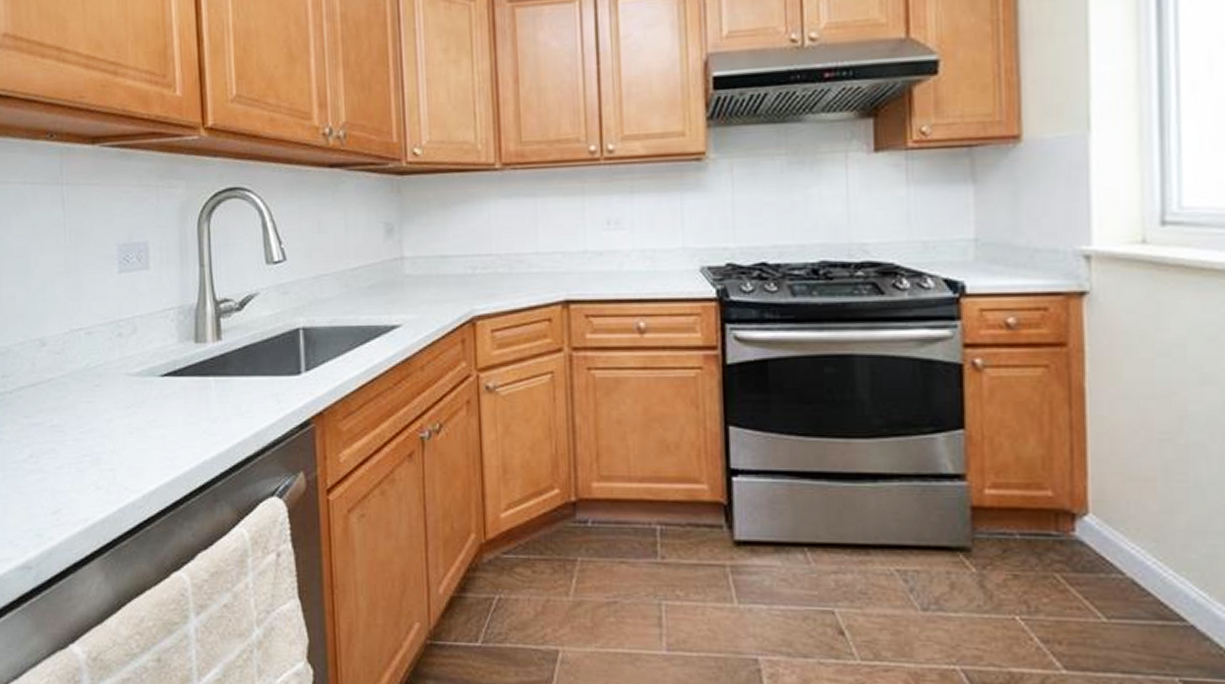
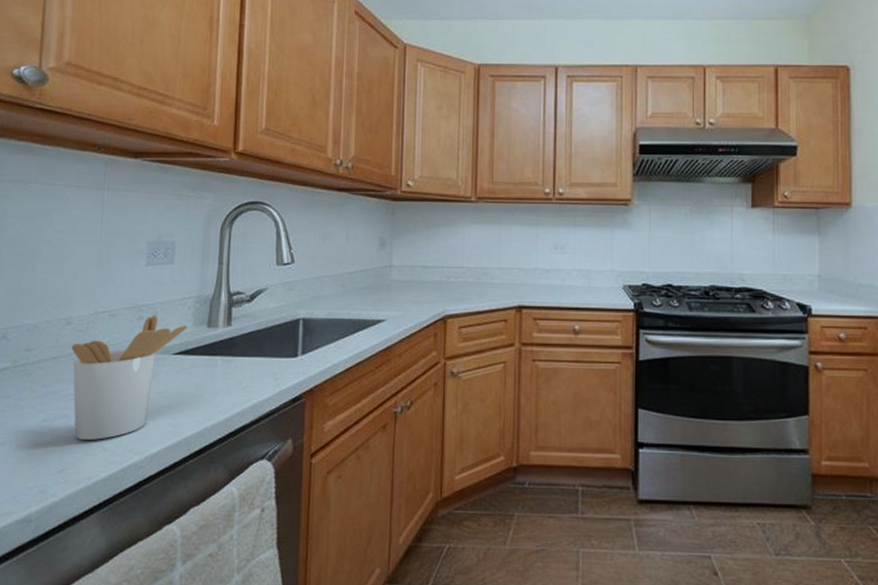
utensil holder: none [49,330,173,477] -> present [71,315,188,440]

